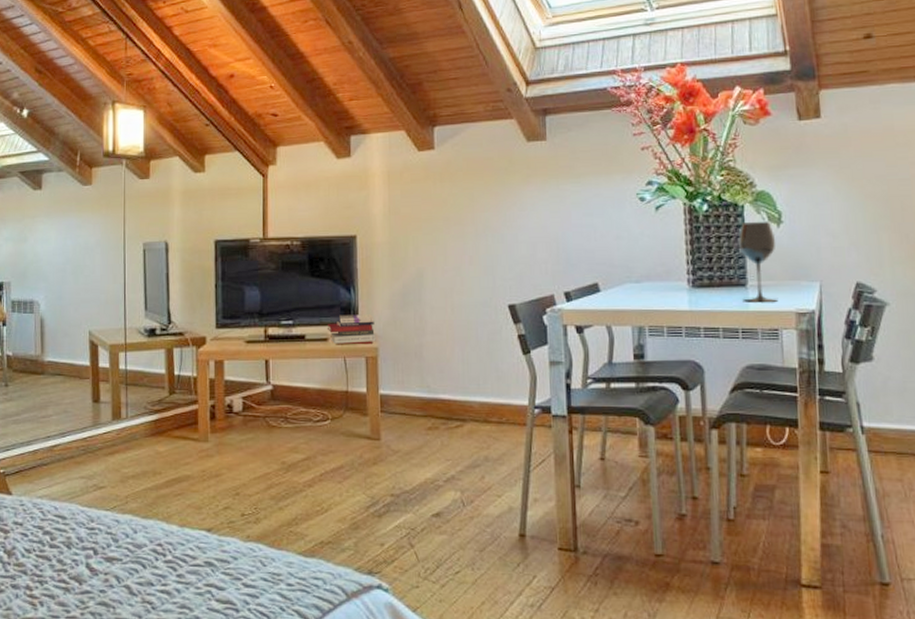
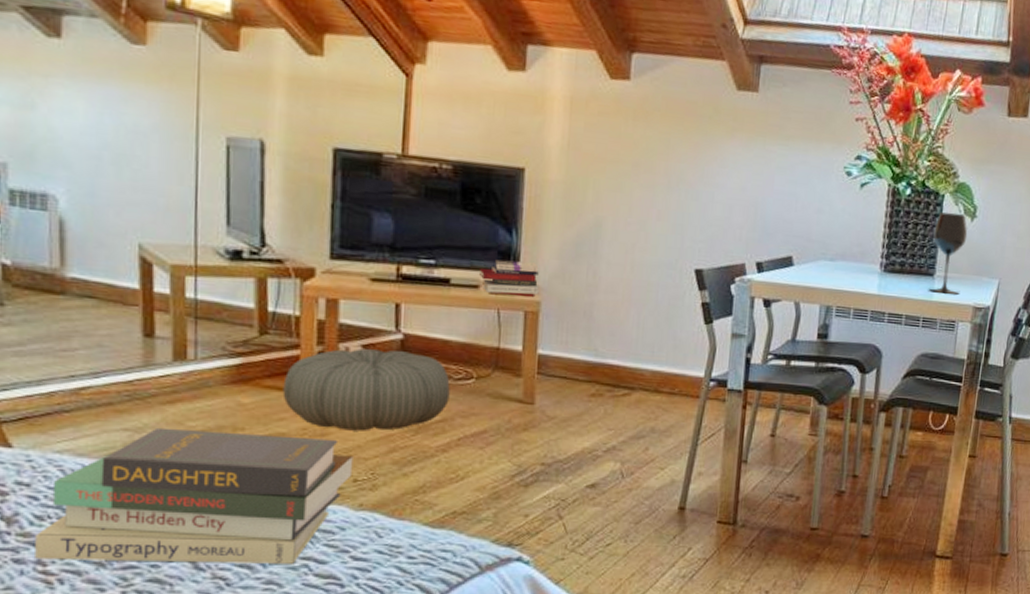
books: none [25,474,241,590] -> present [35,427,354,564]
pouf: none [187,399,311,471] -> present [282,349,450,431]

